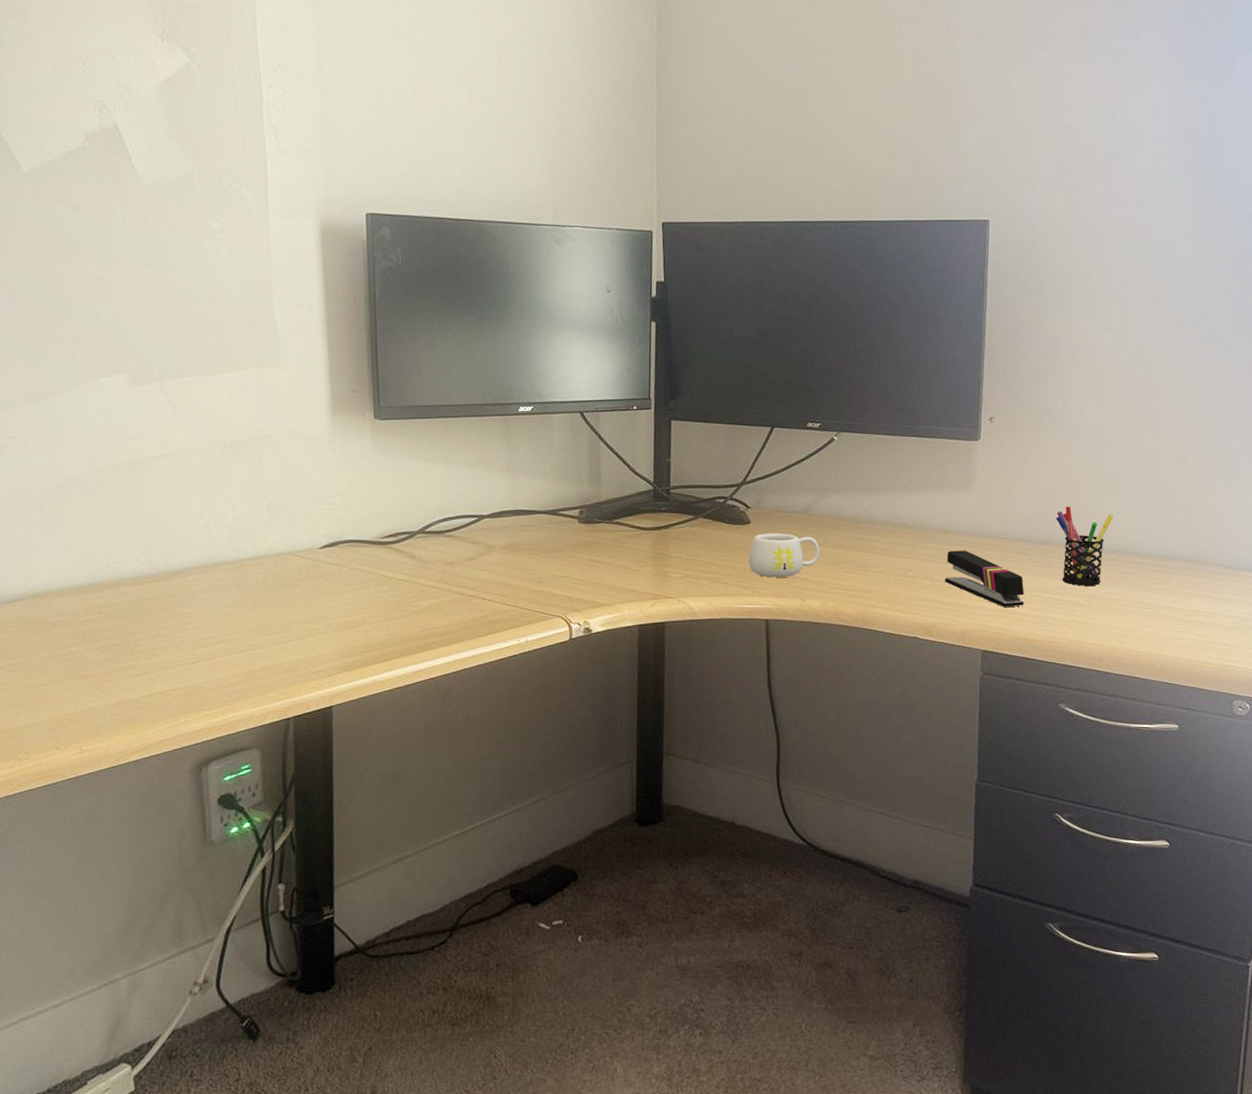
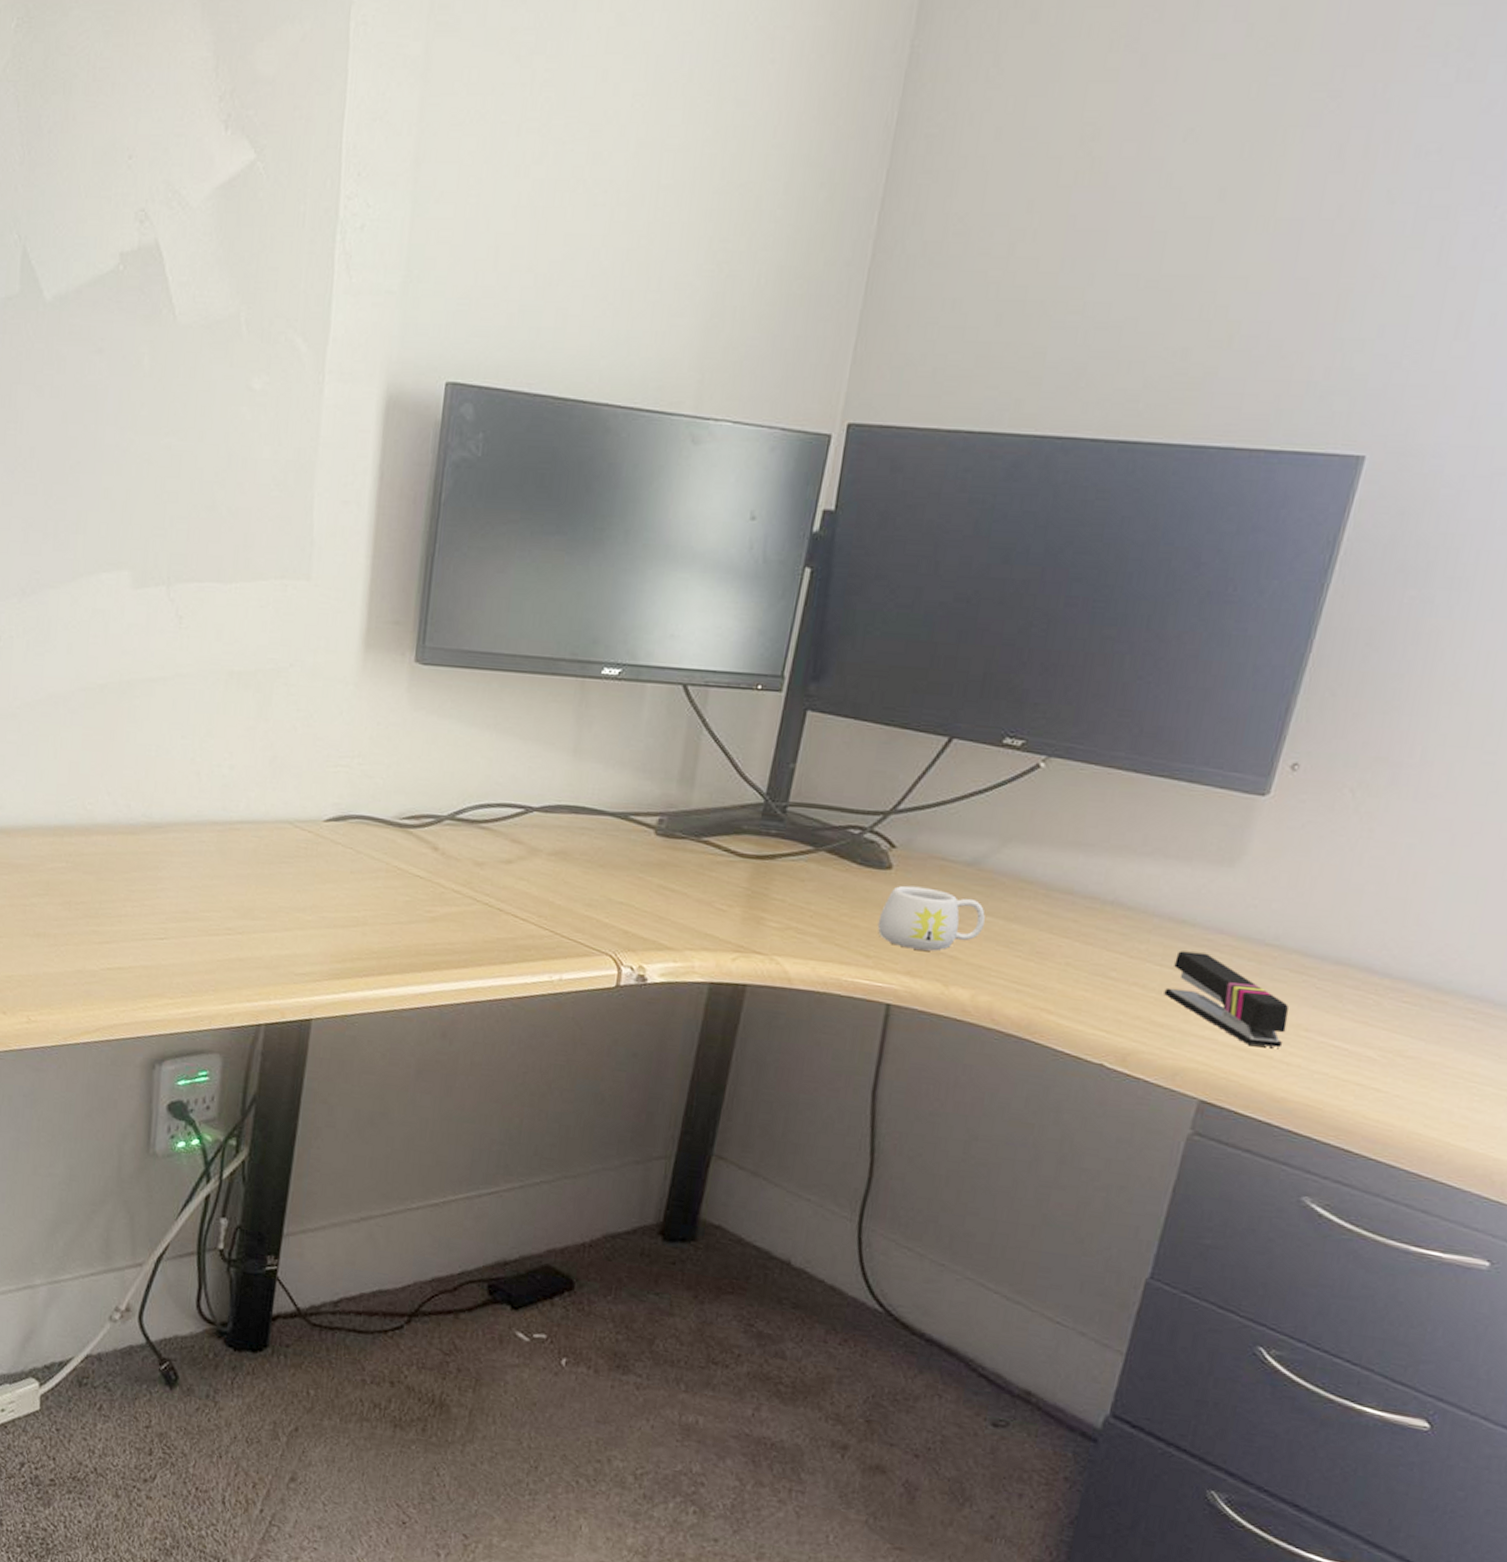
pen holder: present [1056,506,1114,586] -> none [1352,912,1463,1037]

